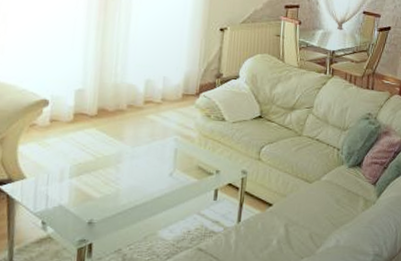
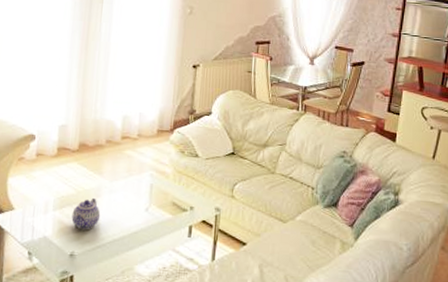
teapot: none [90,163,122,197] -> present [71,197,101,230]

